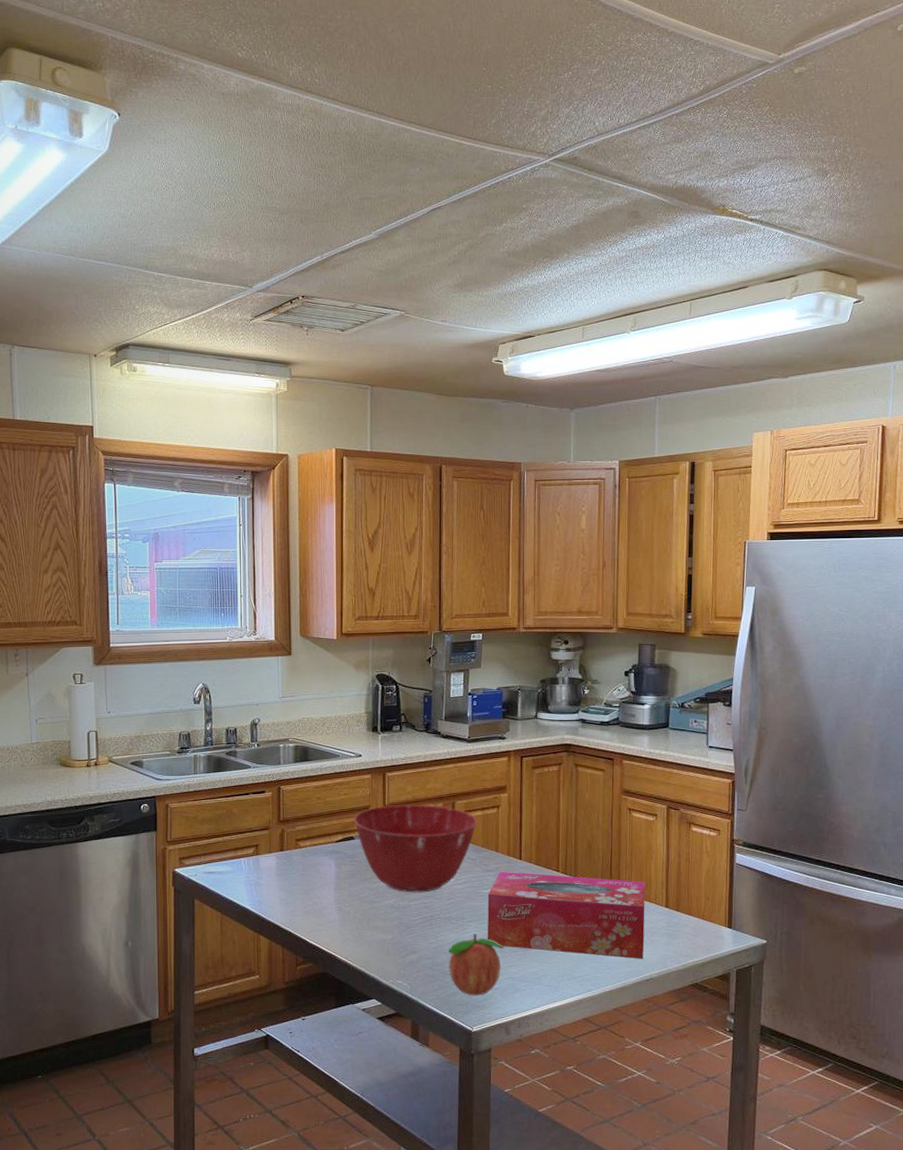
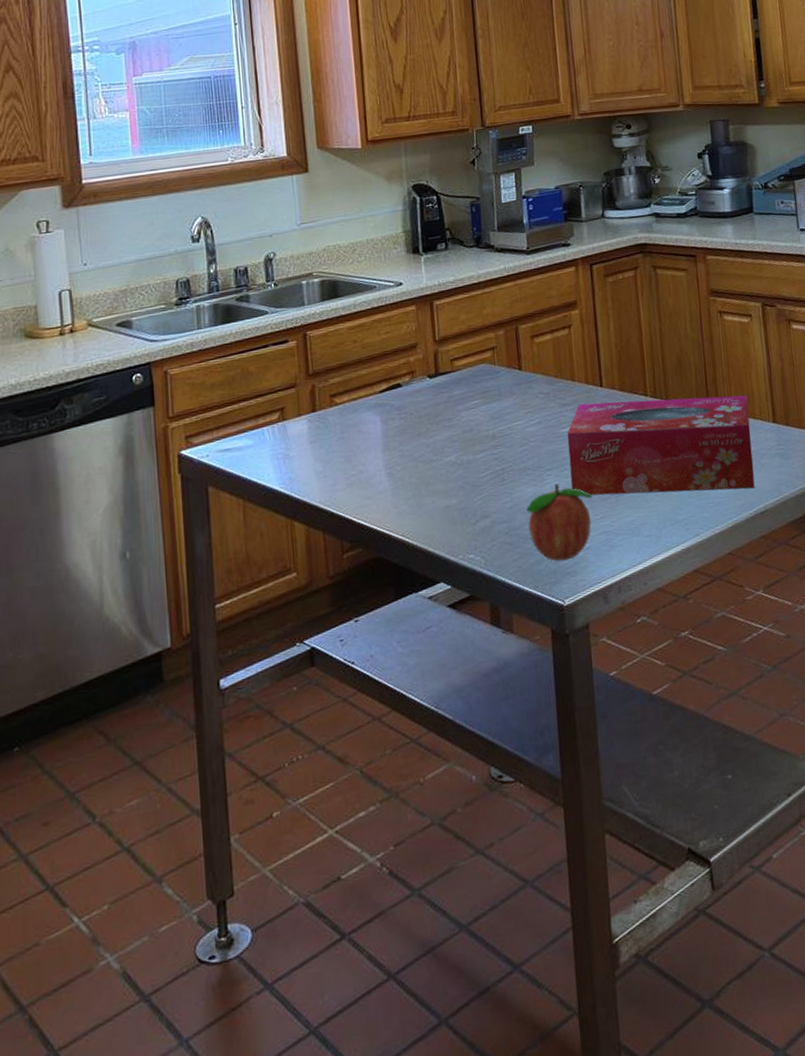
mixing bowl: present [353,804,478,893] -> none [398,333,547,444]

